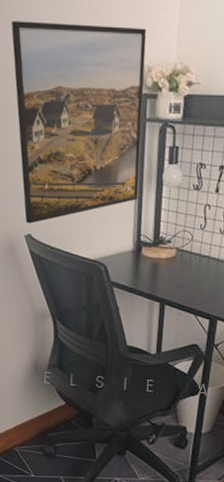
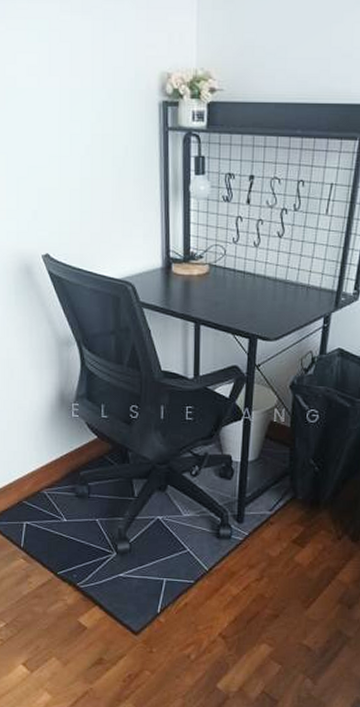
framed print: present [11,21,147,224] -> none [15,25,165,242]

